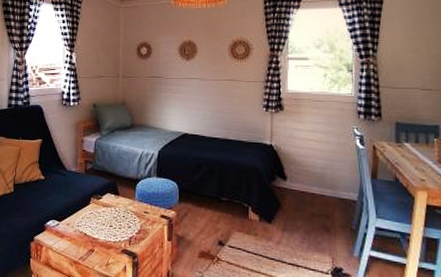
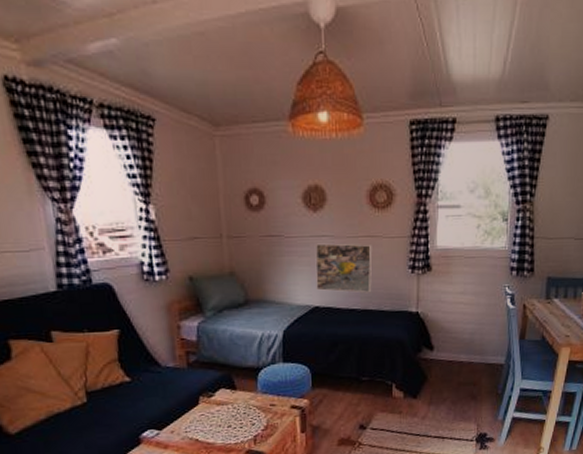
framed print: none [186,84,233,126] -> present [315,243,373,293]

